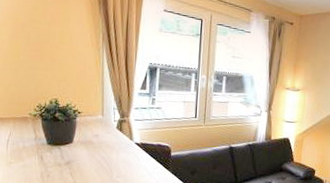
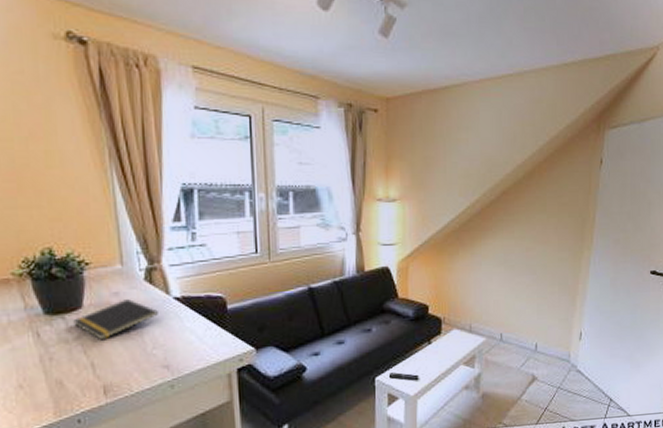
notepad: none [66,140,123,167] -> present [73,299,158,341]

